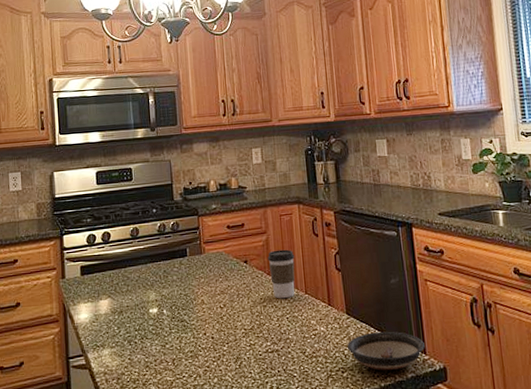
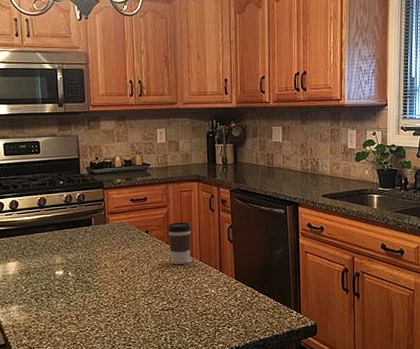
saucer: present [346,331,425,371] -> none [233,294,300,327]

